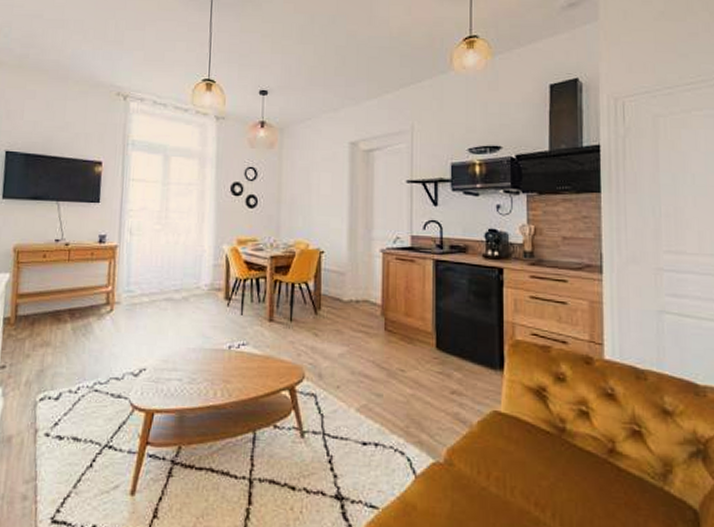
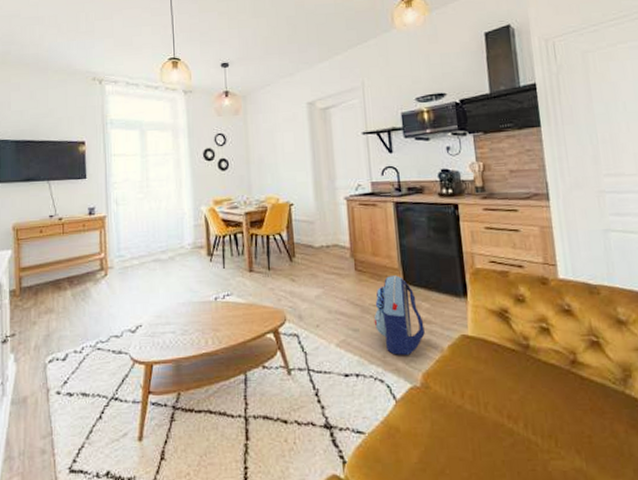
backpack: none [400,339,454,427] -> present [373,275,425,355]

